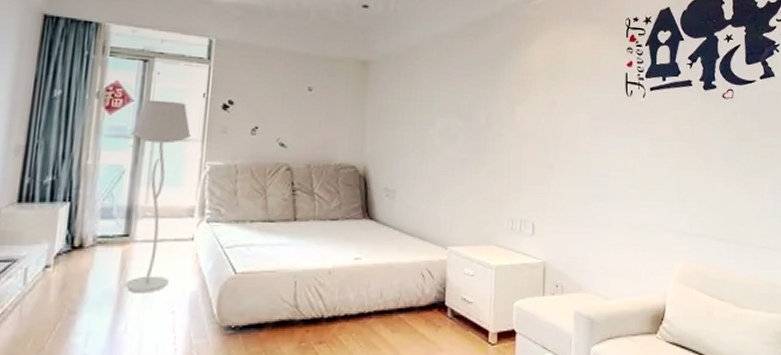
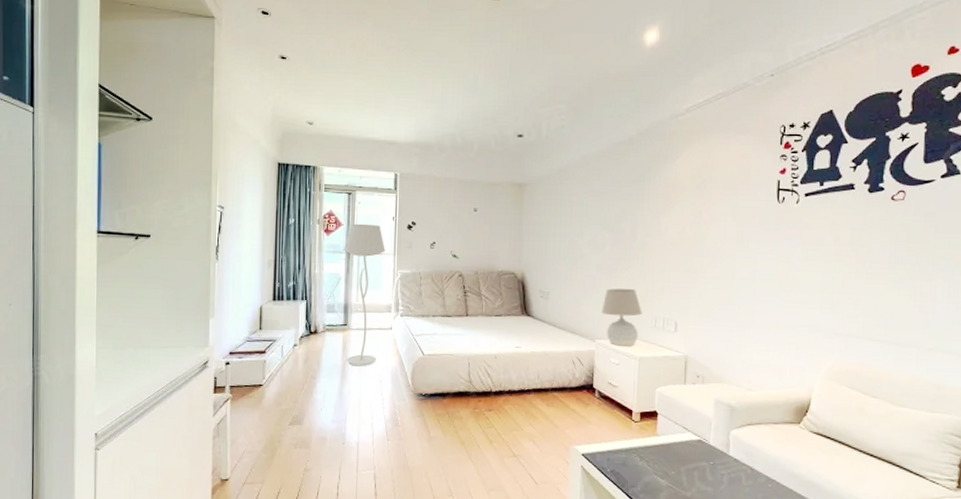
table lamp: none [454,186,498,255] -> present [601,288,642,347]

